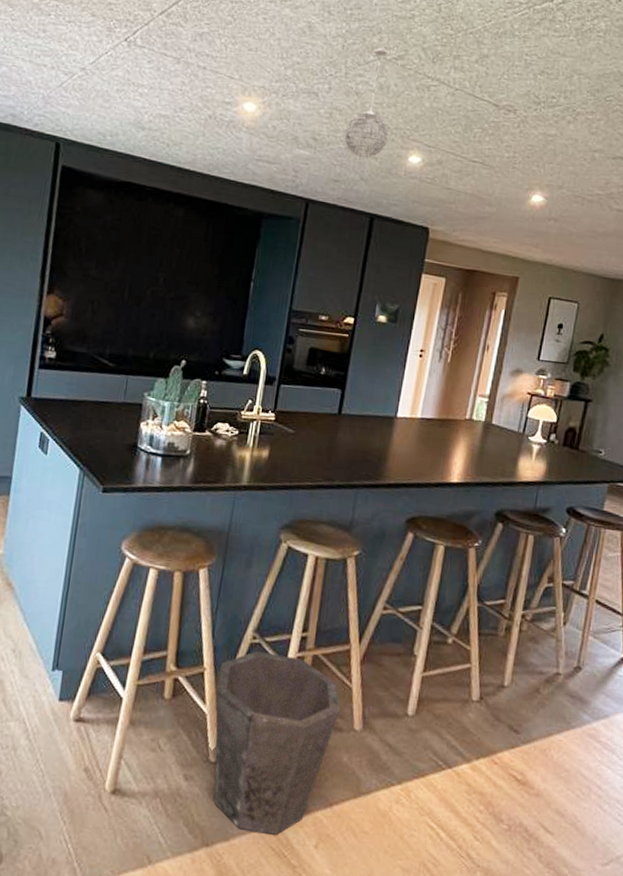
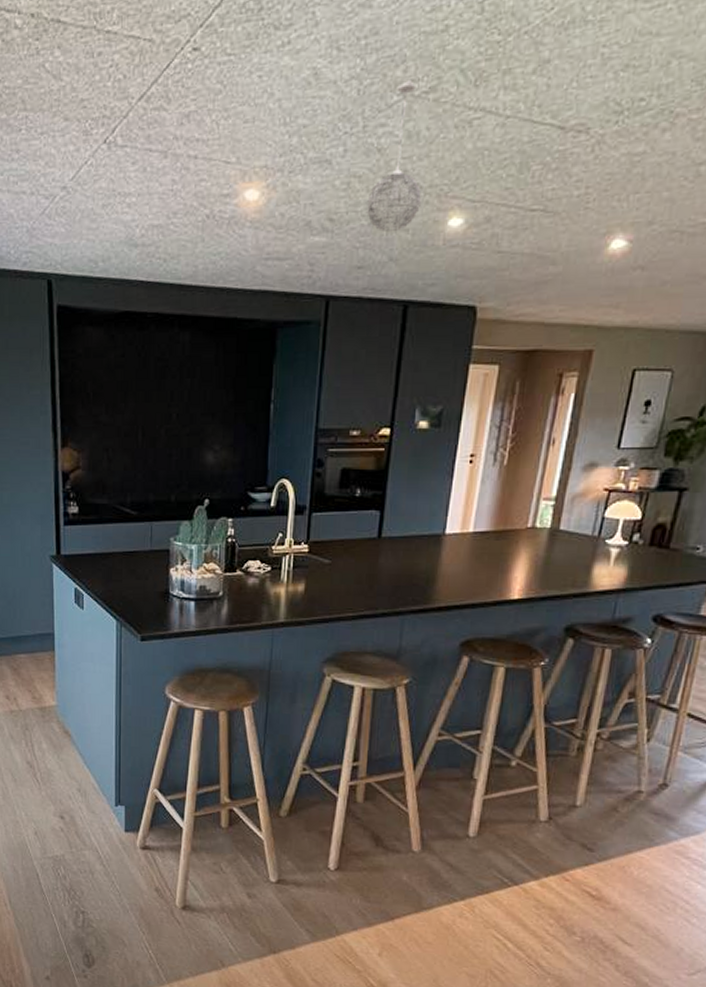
waste bin: present [214,650,340,835] -> none [271,781,397,945]

